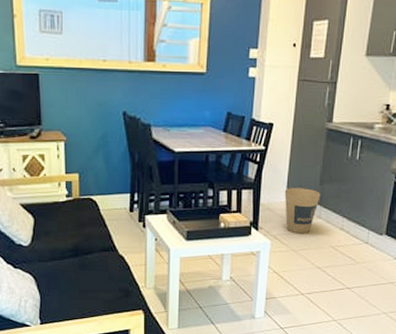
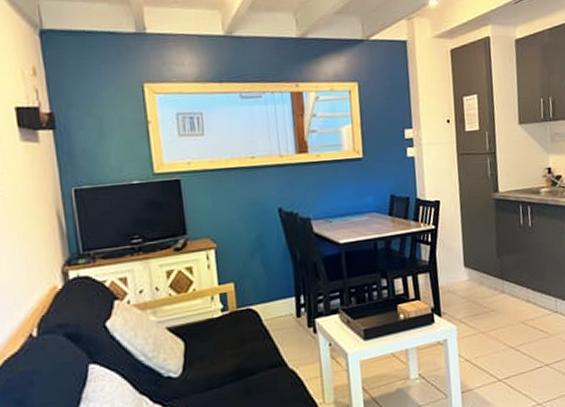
trash can: present [284,188,321,234] -> none [462,263,501,314]

